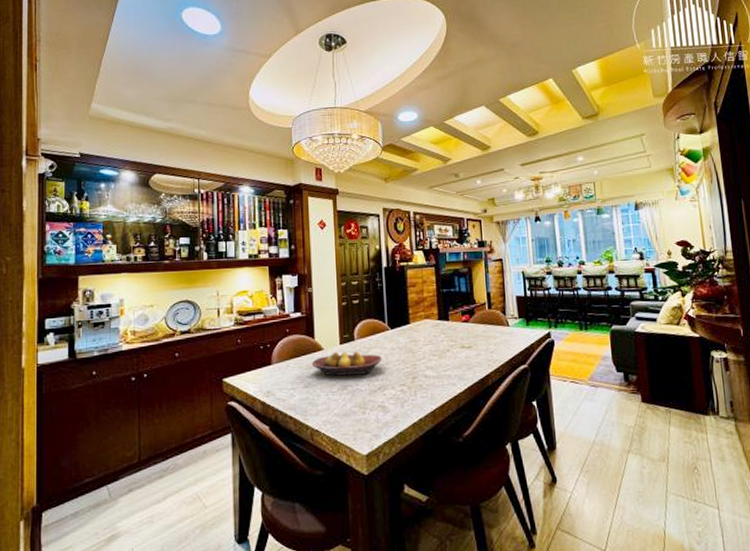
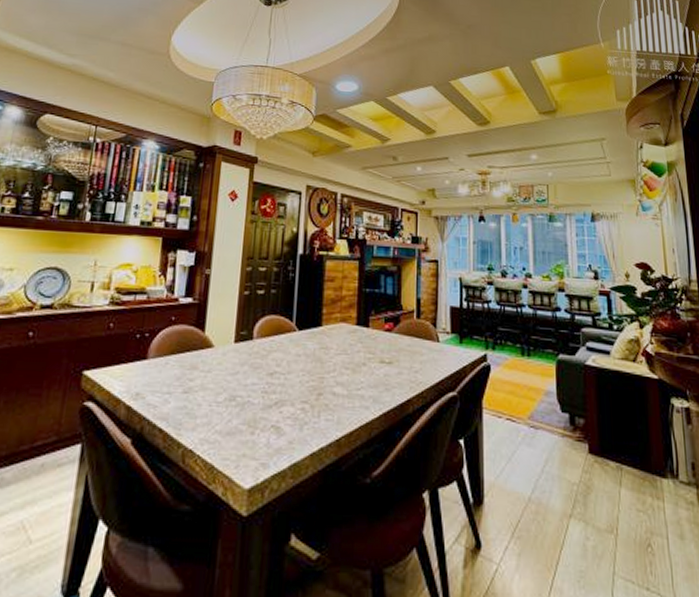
fruit bowl: present [311,351,382,376] -> none [196,351,283,384]

